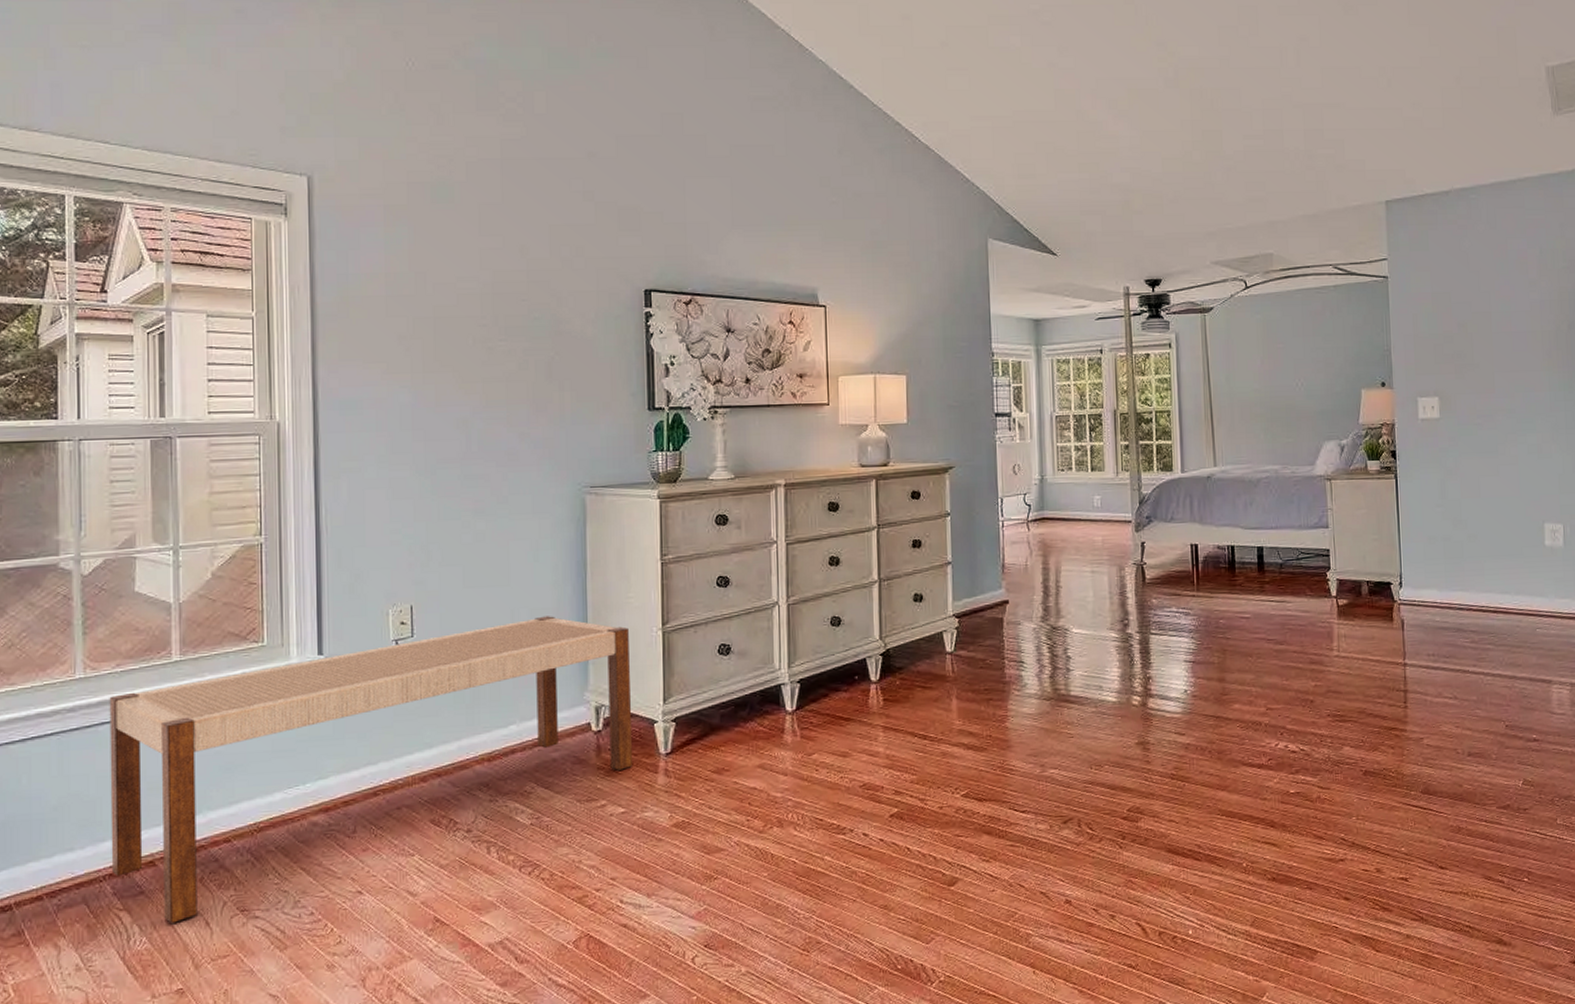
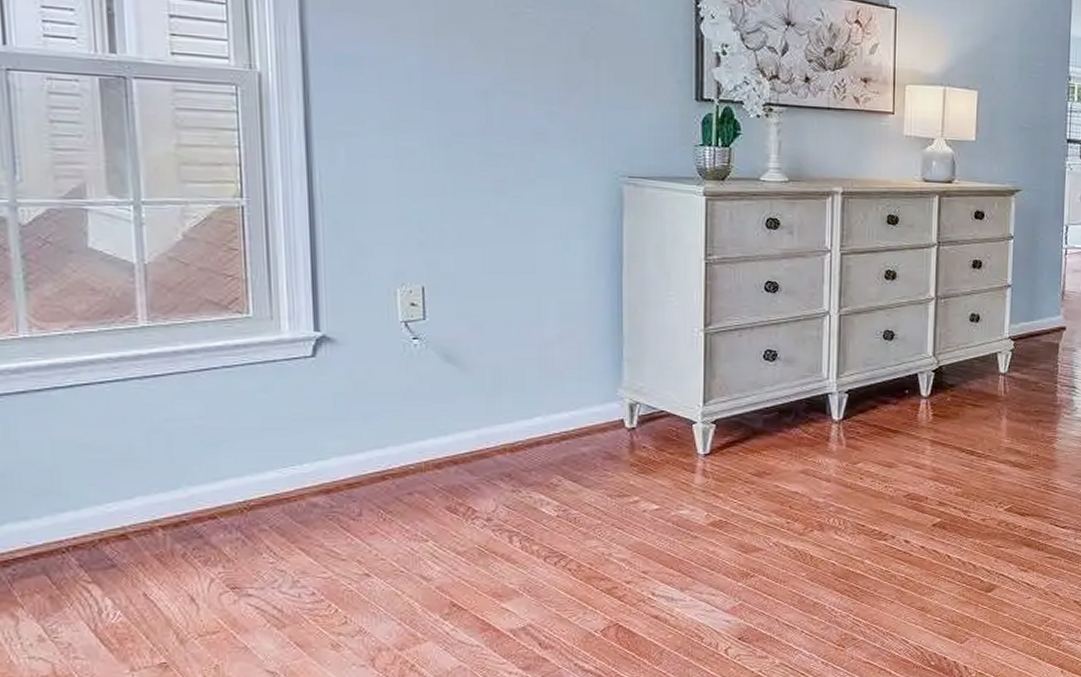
bench: present [109,616,633,923] -> none [62,308,669,598]

